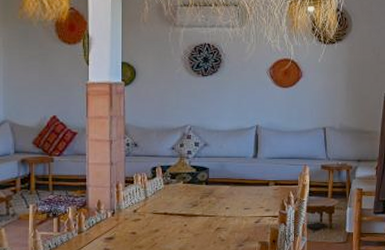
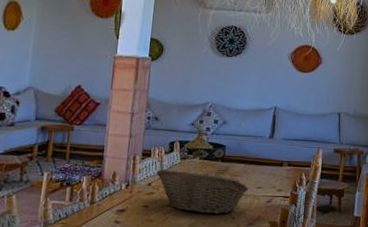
fruit basket: none [141,194,236,237] -> present [156,168,249,214]

